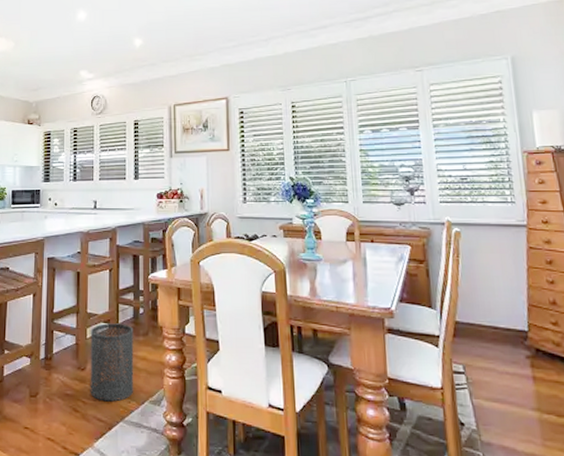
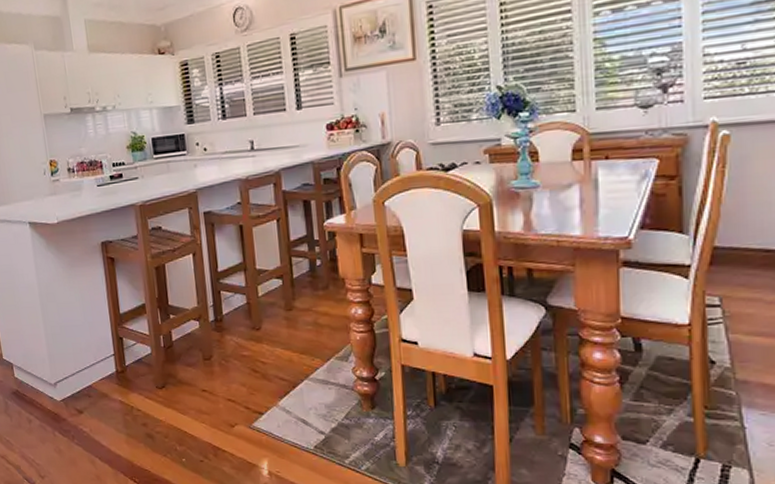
trash can: present [90,323,134,402] -> none [262,278,318,361]

